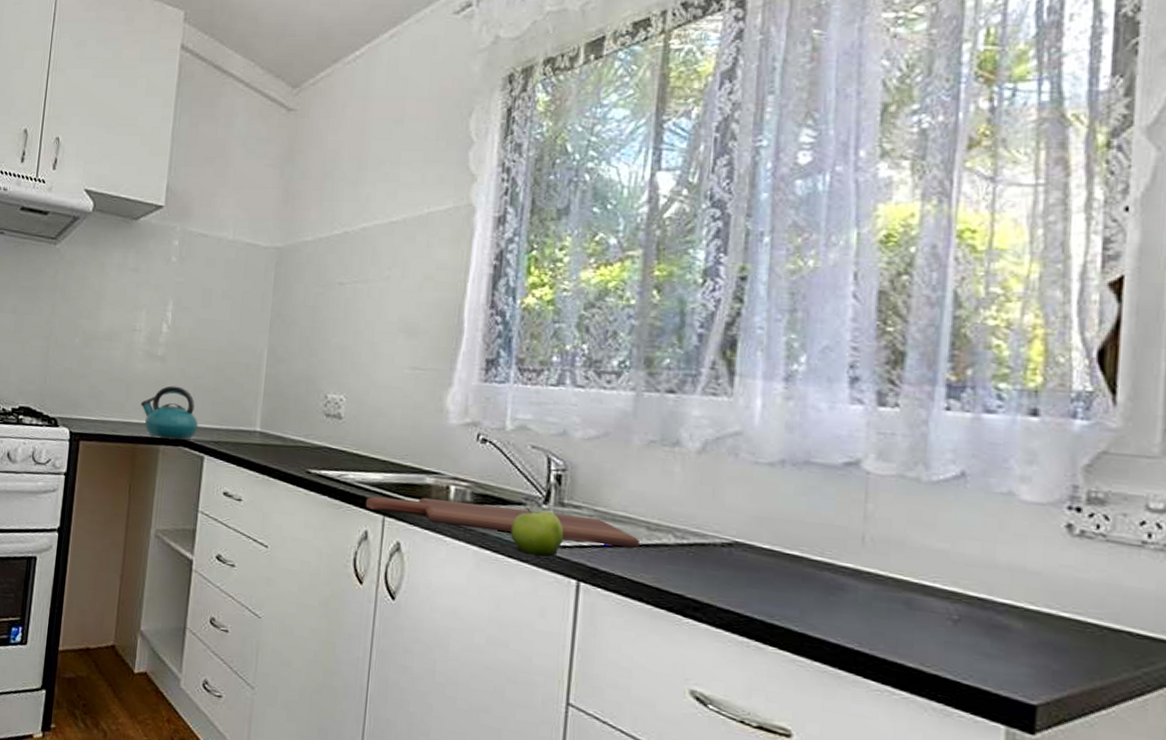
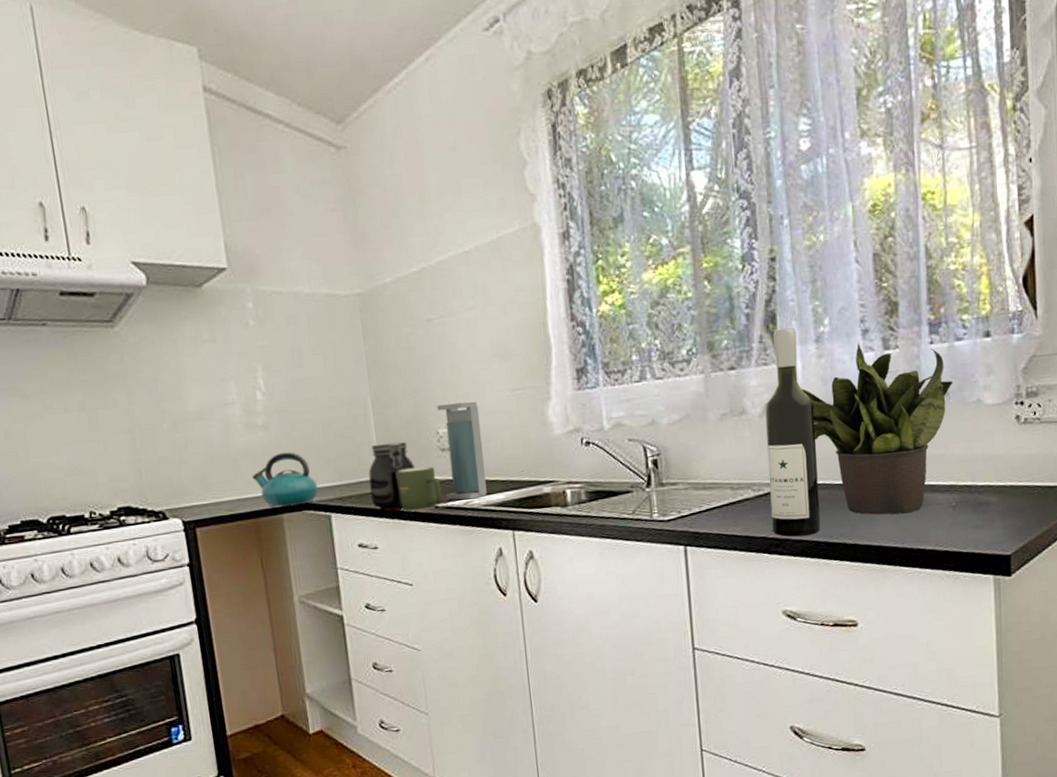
jar: none [245,395,297,467] -> present [368,441,416,511]
mug: none [274,426,319,474] -> present [396,466,443,513]
soap dispenser: none [321,369,373,473] -> present [437,401,487,500]
cutting board: present [365,496,640,549] -> none [494,489,727,528]
fruit: present [510,506,564,558] -> none [623,492,668,535]
bottle: none [693,357,771,608] -> present [765,327,821,537]
potted plant: none [757,391,975,614] -> present [801,343,954,515]

